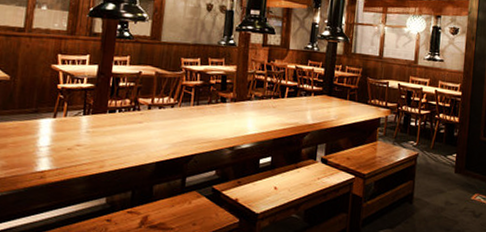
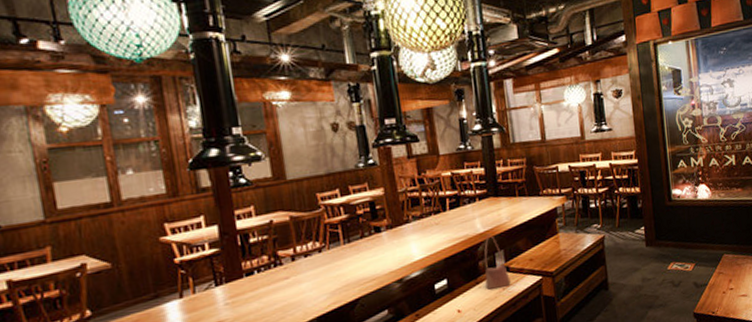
shoulder bag: none [303,127,327,177] -> present [484,234,511,291]

